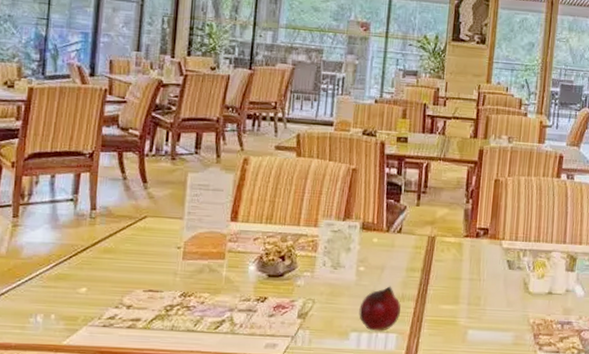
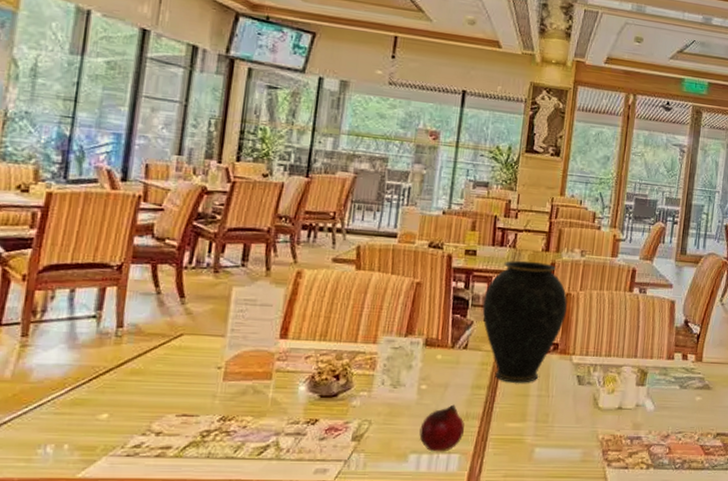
vase: none [414,147,496,267] -> present [482,260,567,383]

